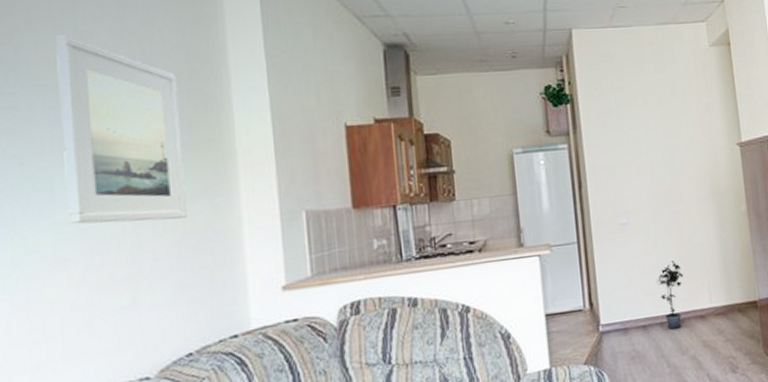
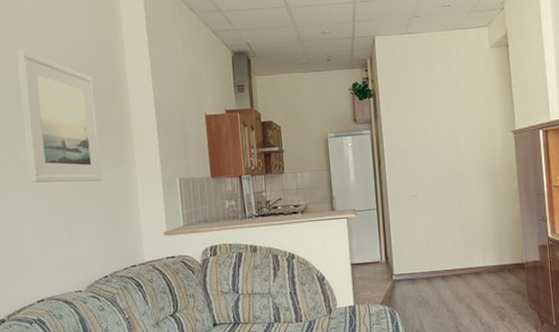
potted plant: present [656,261,684,330] -> none [440,227,462,282]

